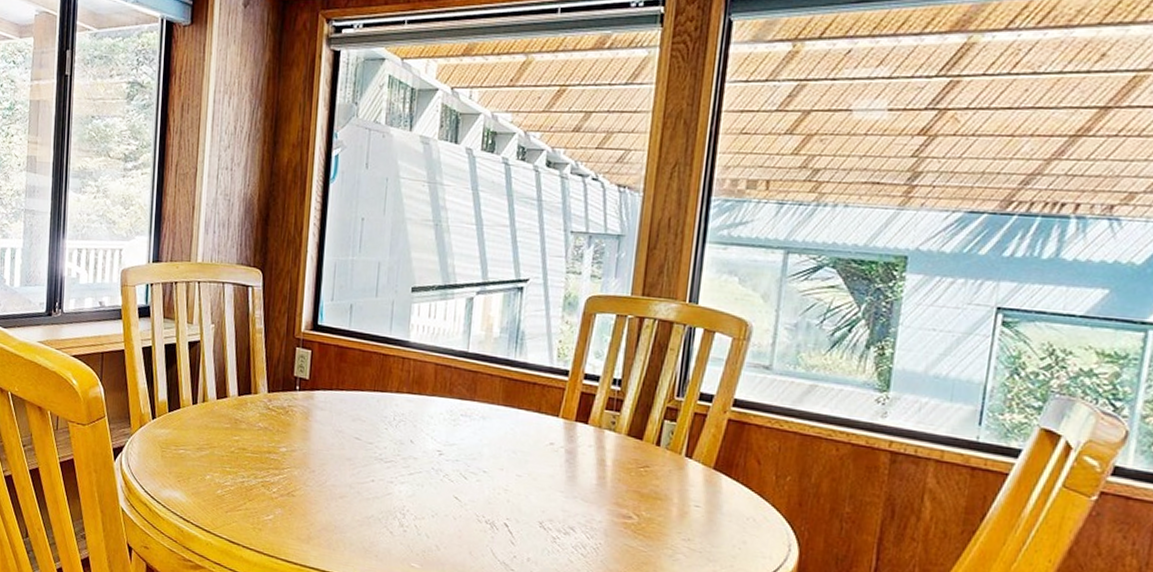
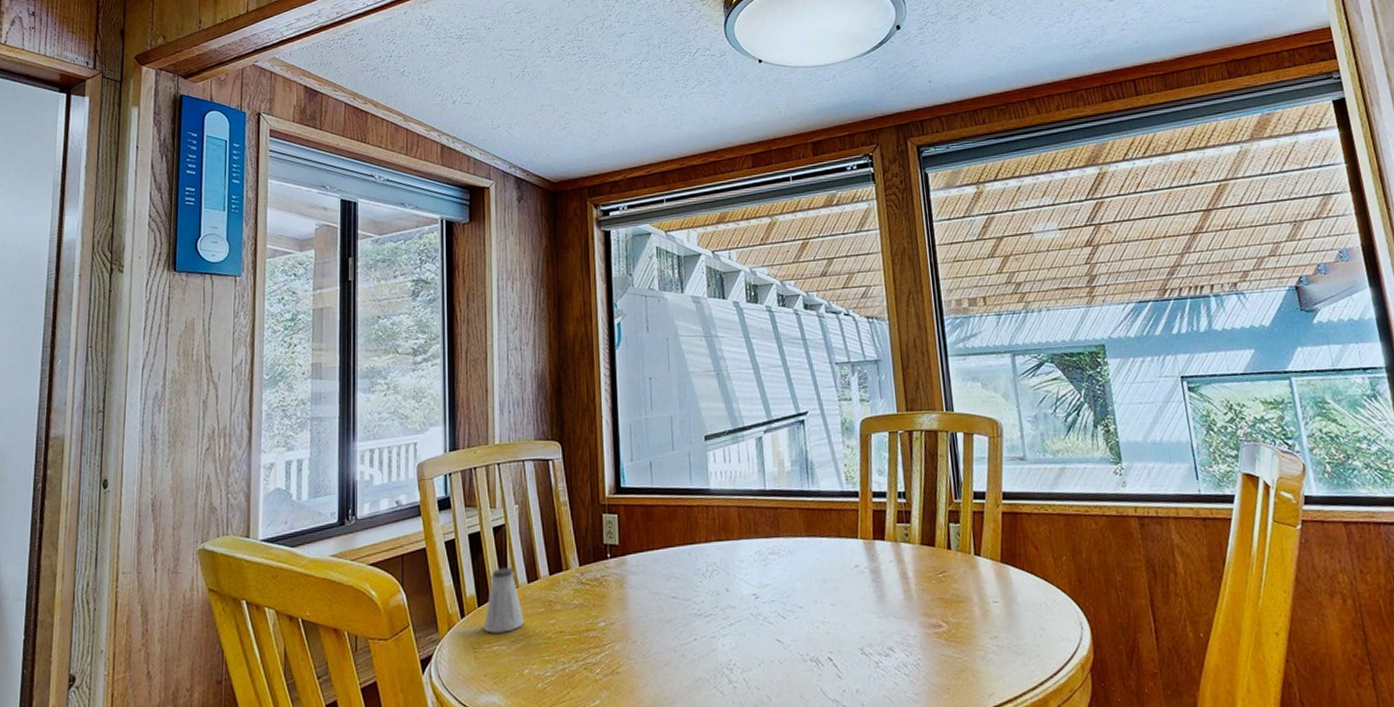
saltshaker: none [172,380,210,440] -> present [484,567,524,633]

